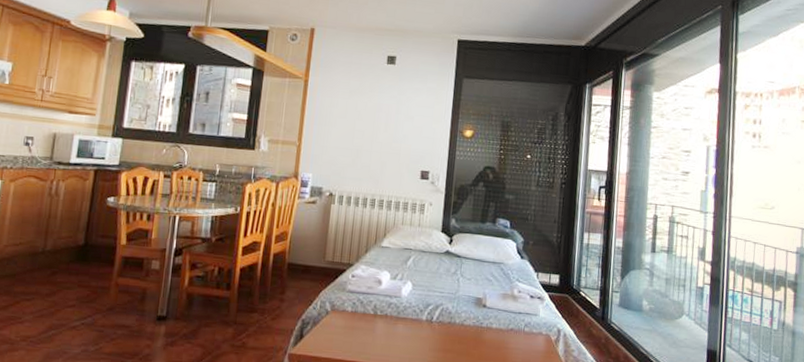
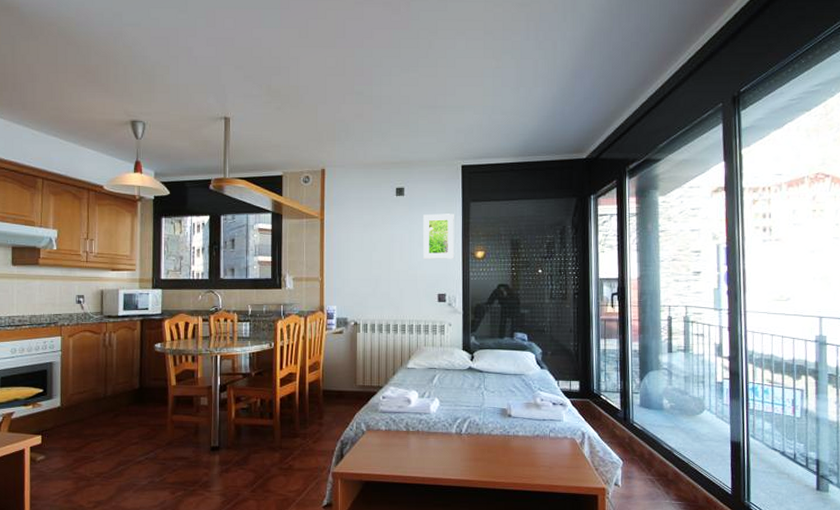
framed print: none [409,86,446,136] -> present [423,213,454,259]

